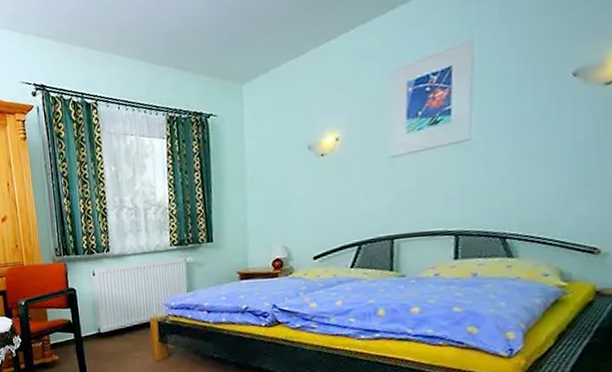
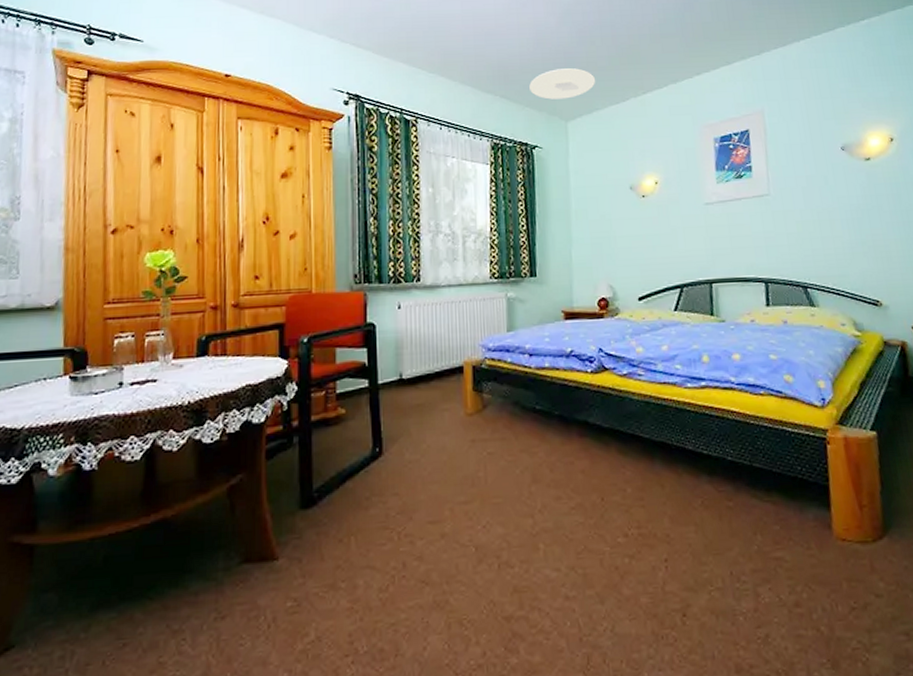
ceiling light: none [203,23,274,64] -> present [529,68,596,100]

